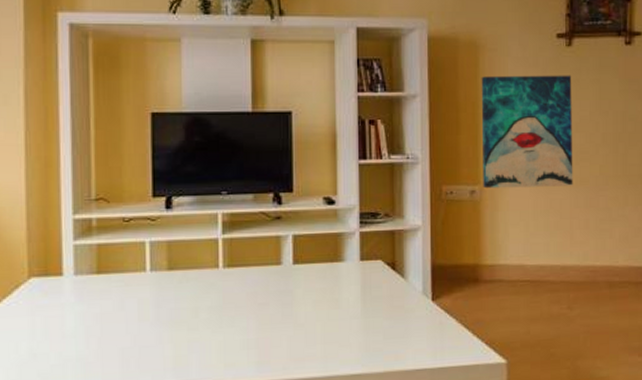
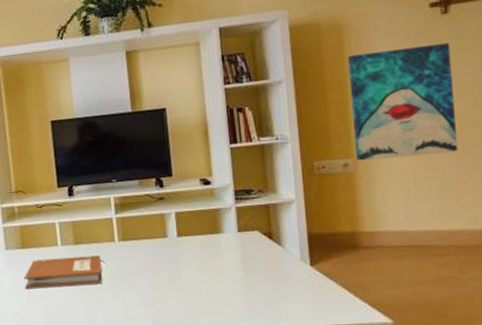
notebook: none [97,284,204,328] -> present [24,255,105,290]

